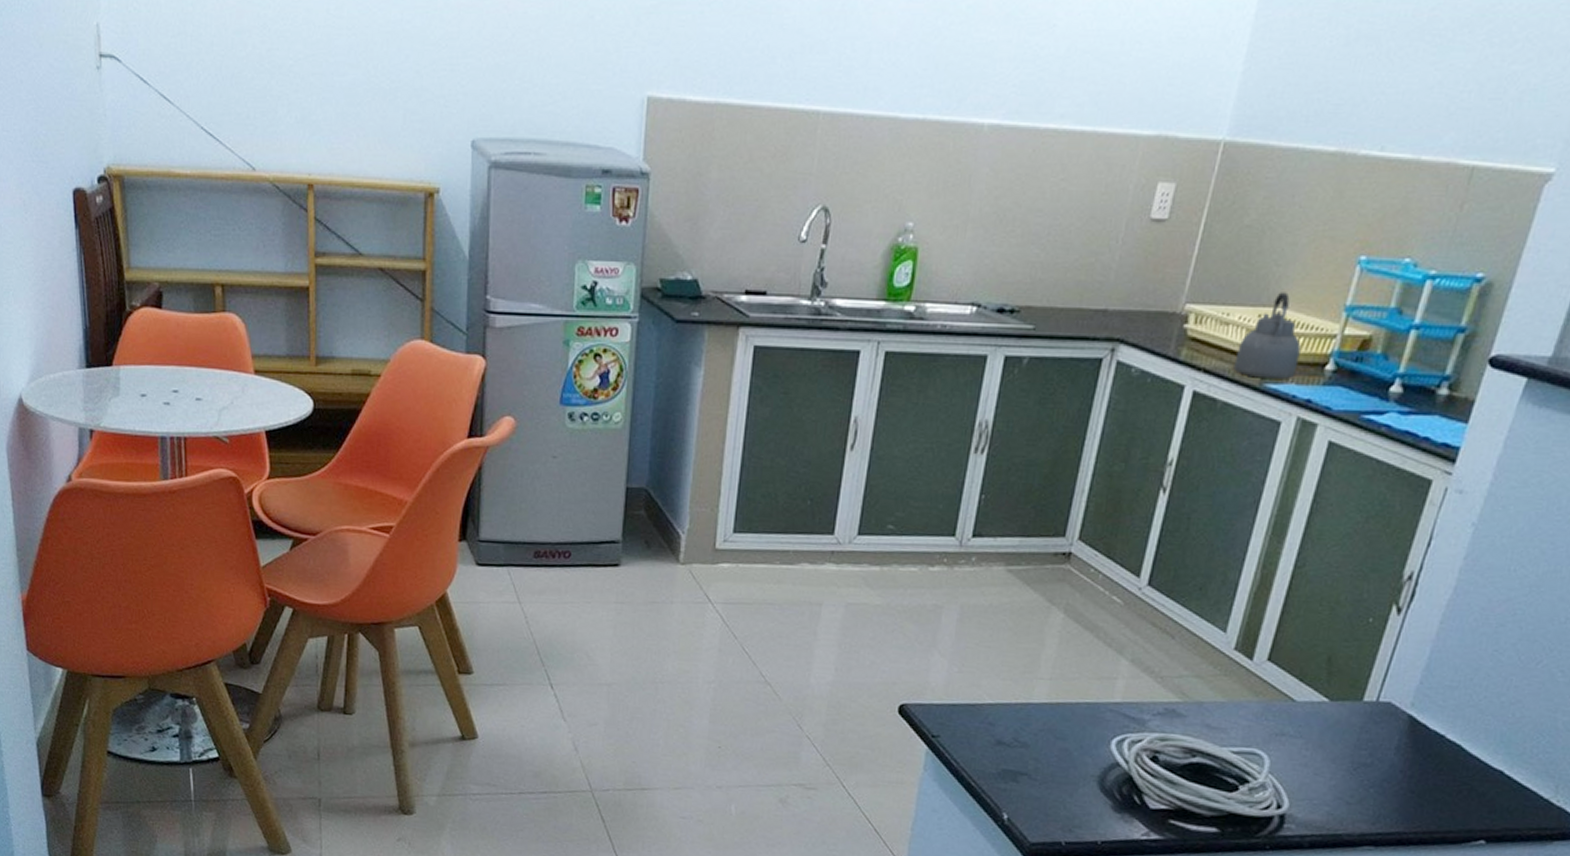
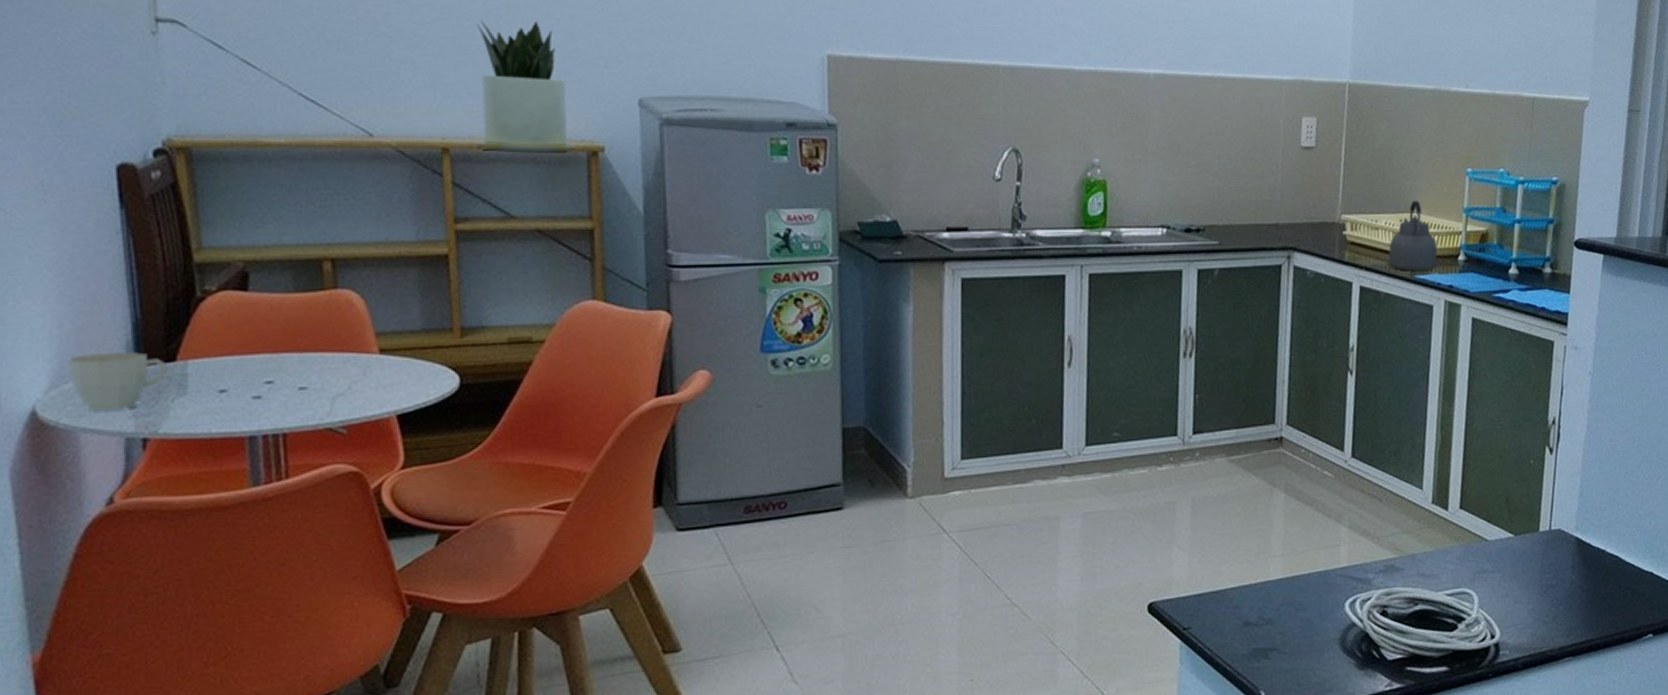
cup: none [41,354,106,404] -> present [67,352,166,412]
planter: none [333,57,416,194] -> present [474,20,577,154]

